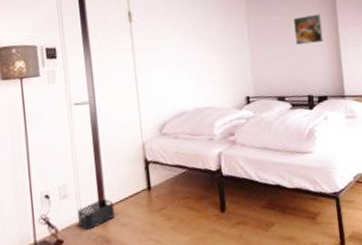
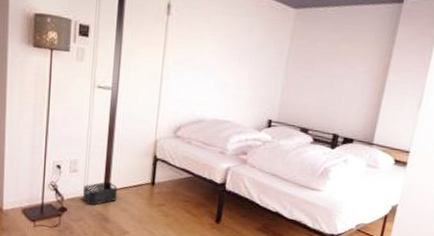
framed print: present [293,13,323,45] -> none [337,48,373,82]

